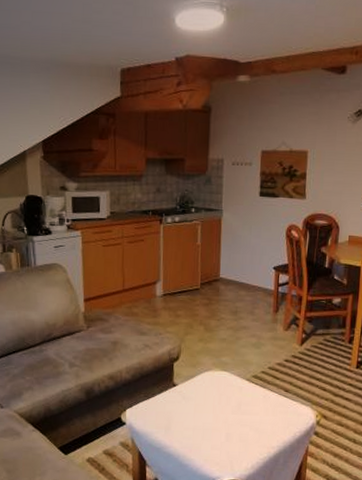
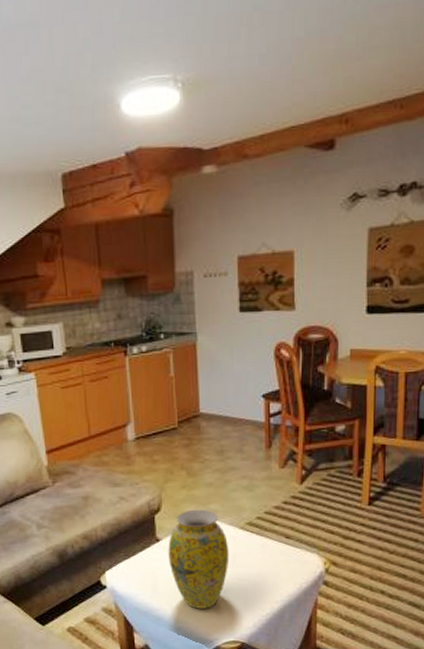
vase: none [182,360,236,449] -> present [168,509,230,609]

